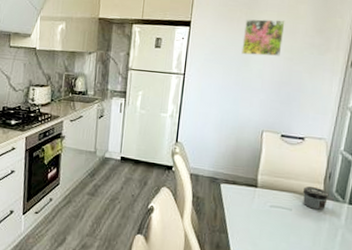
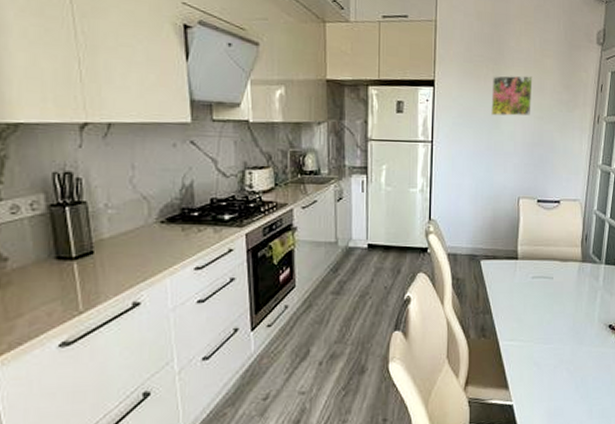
jar: present [302,186,329,210] -> none [562,251,587,274]

